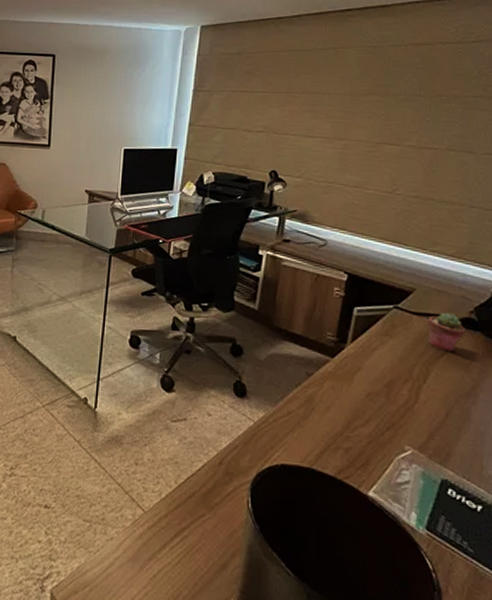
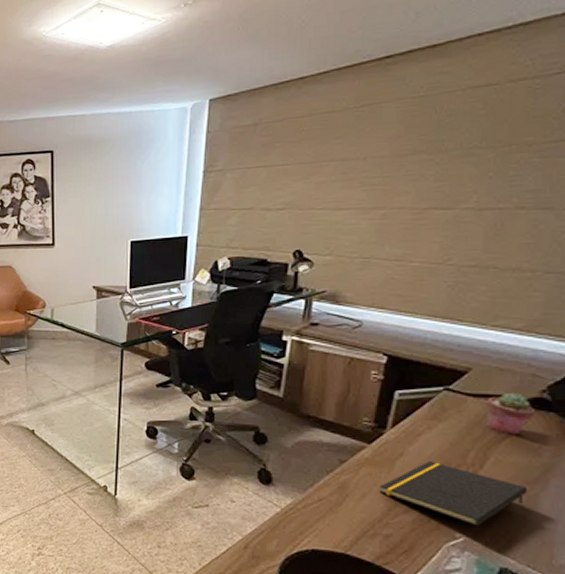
notepad: none [342,376,462,439] -> present [380,461,528,527]

